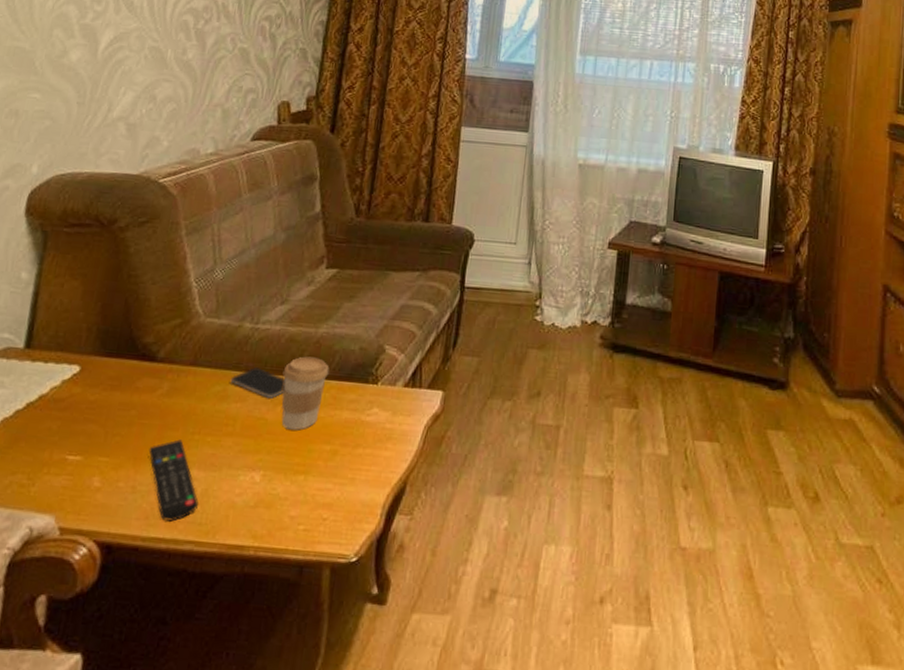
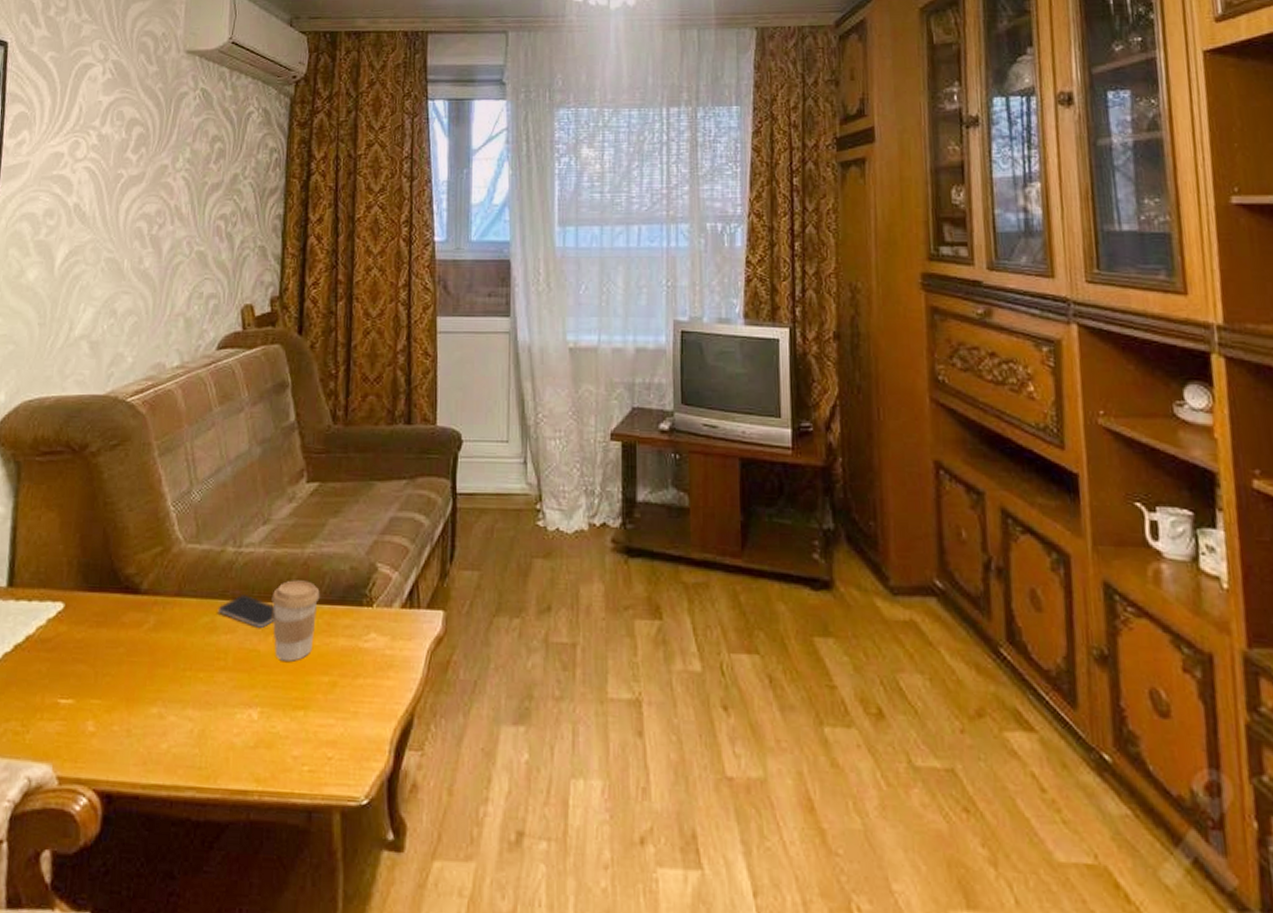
remote control: present [148,439,198,522] -> none [140,677,196,767]

